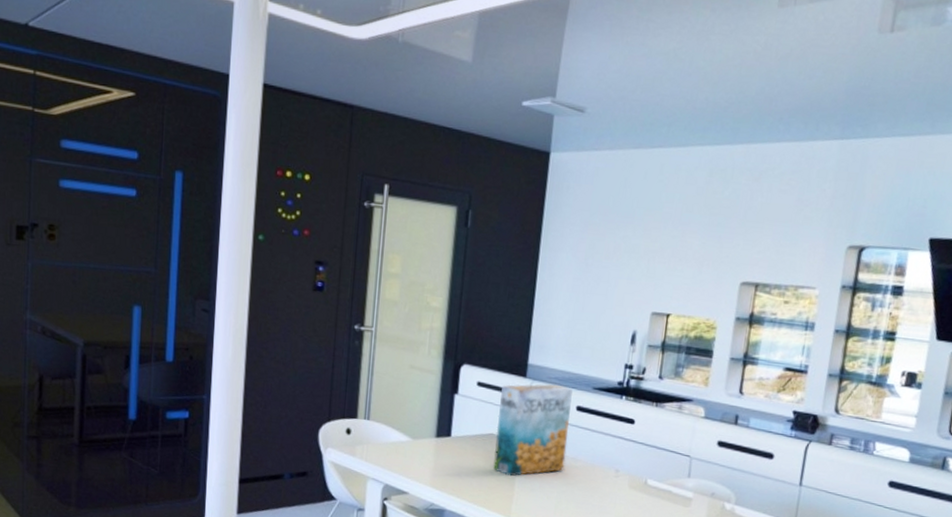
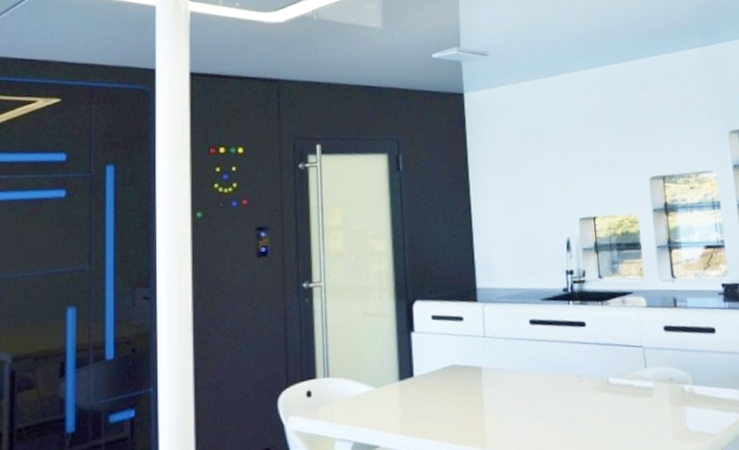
cereal box: present [493,383,573,477] -> none [456,302,529,405]

